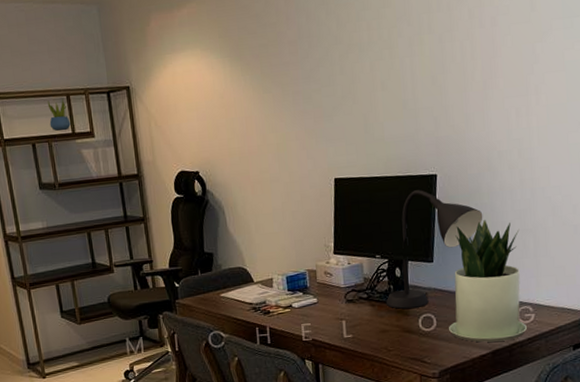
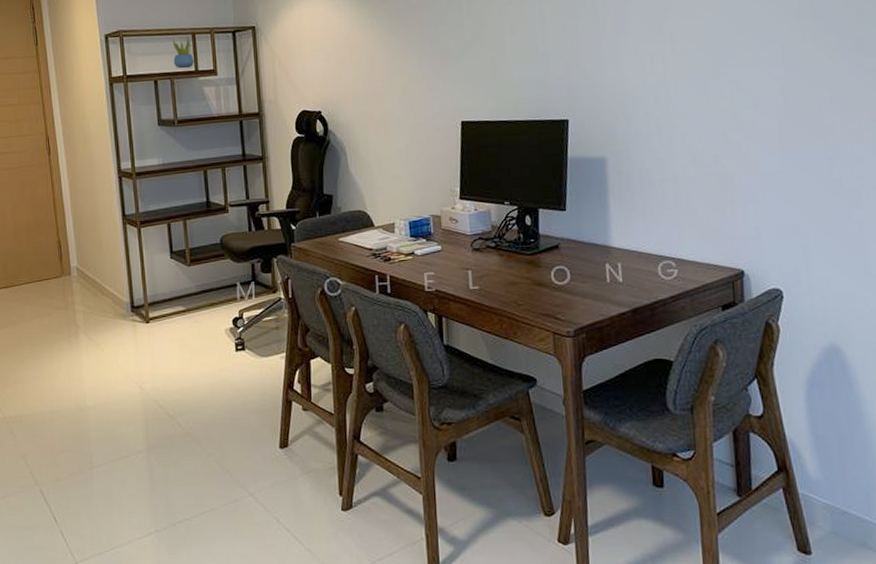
desk lamp: present [385,190,483,309] -> none [515,135,619,260]
planter: present [449,220,528,343] -> none [584,168,671,299]

